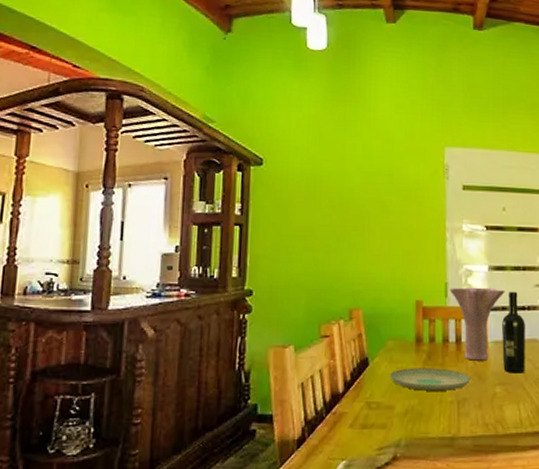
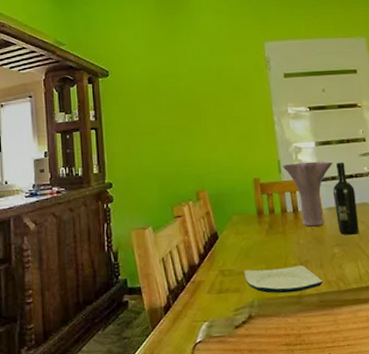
plate: present [389,368,471,391] -> none [237,235,310,257]
plate: none [393,403,479,434] -> present [244,265,323,294]

